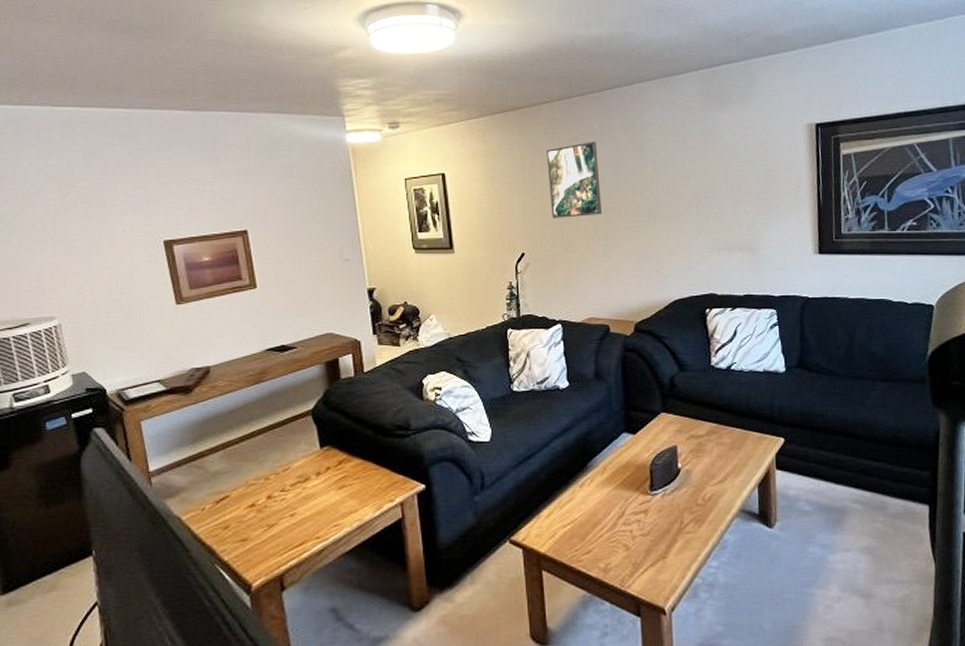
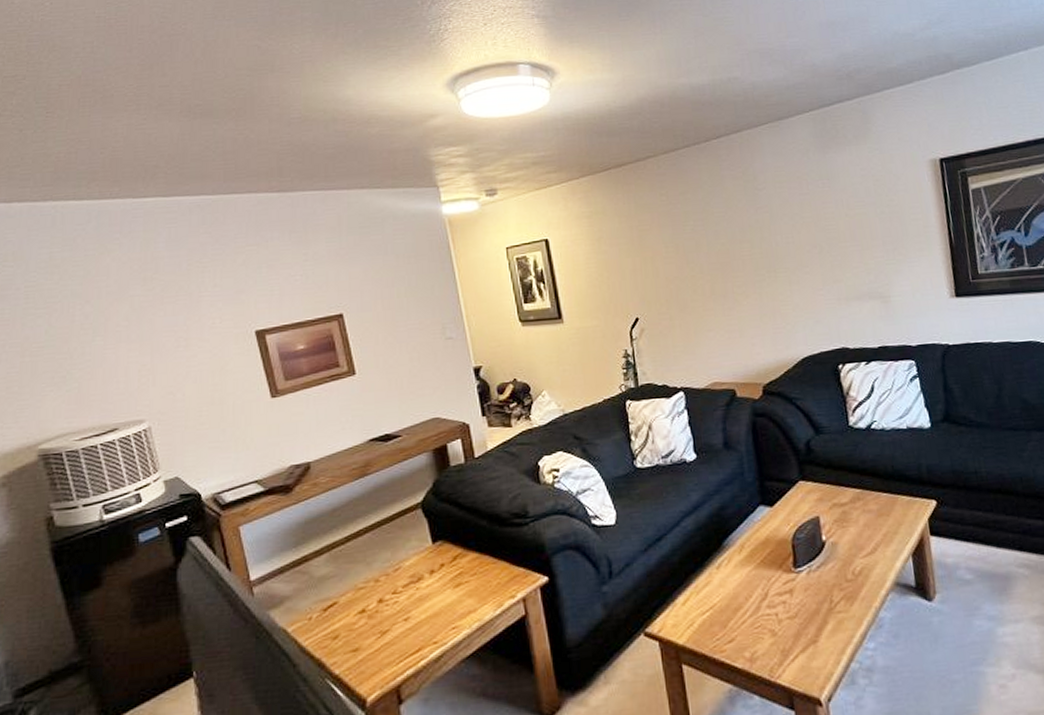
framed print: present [547,141,603,218] -> none [654,193,719,279]

